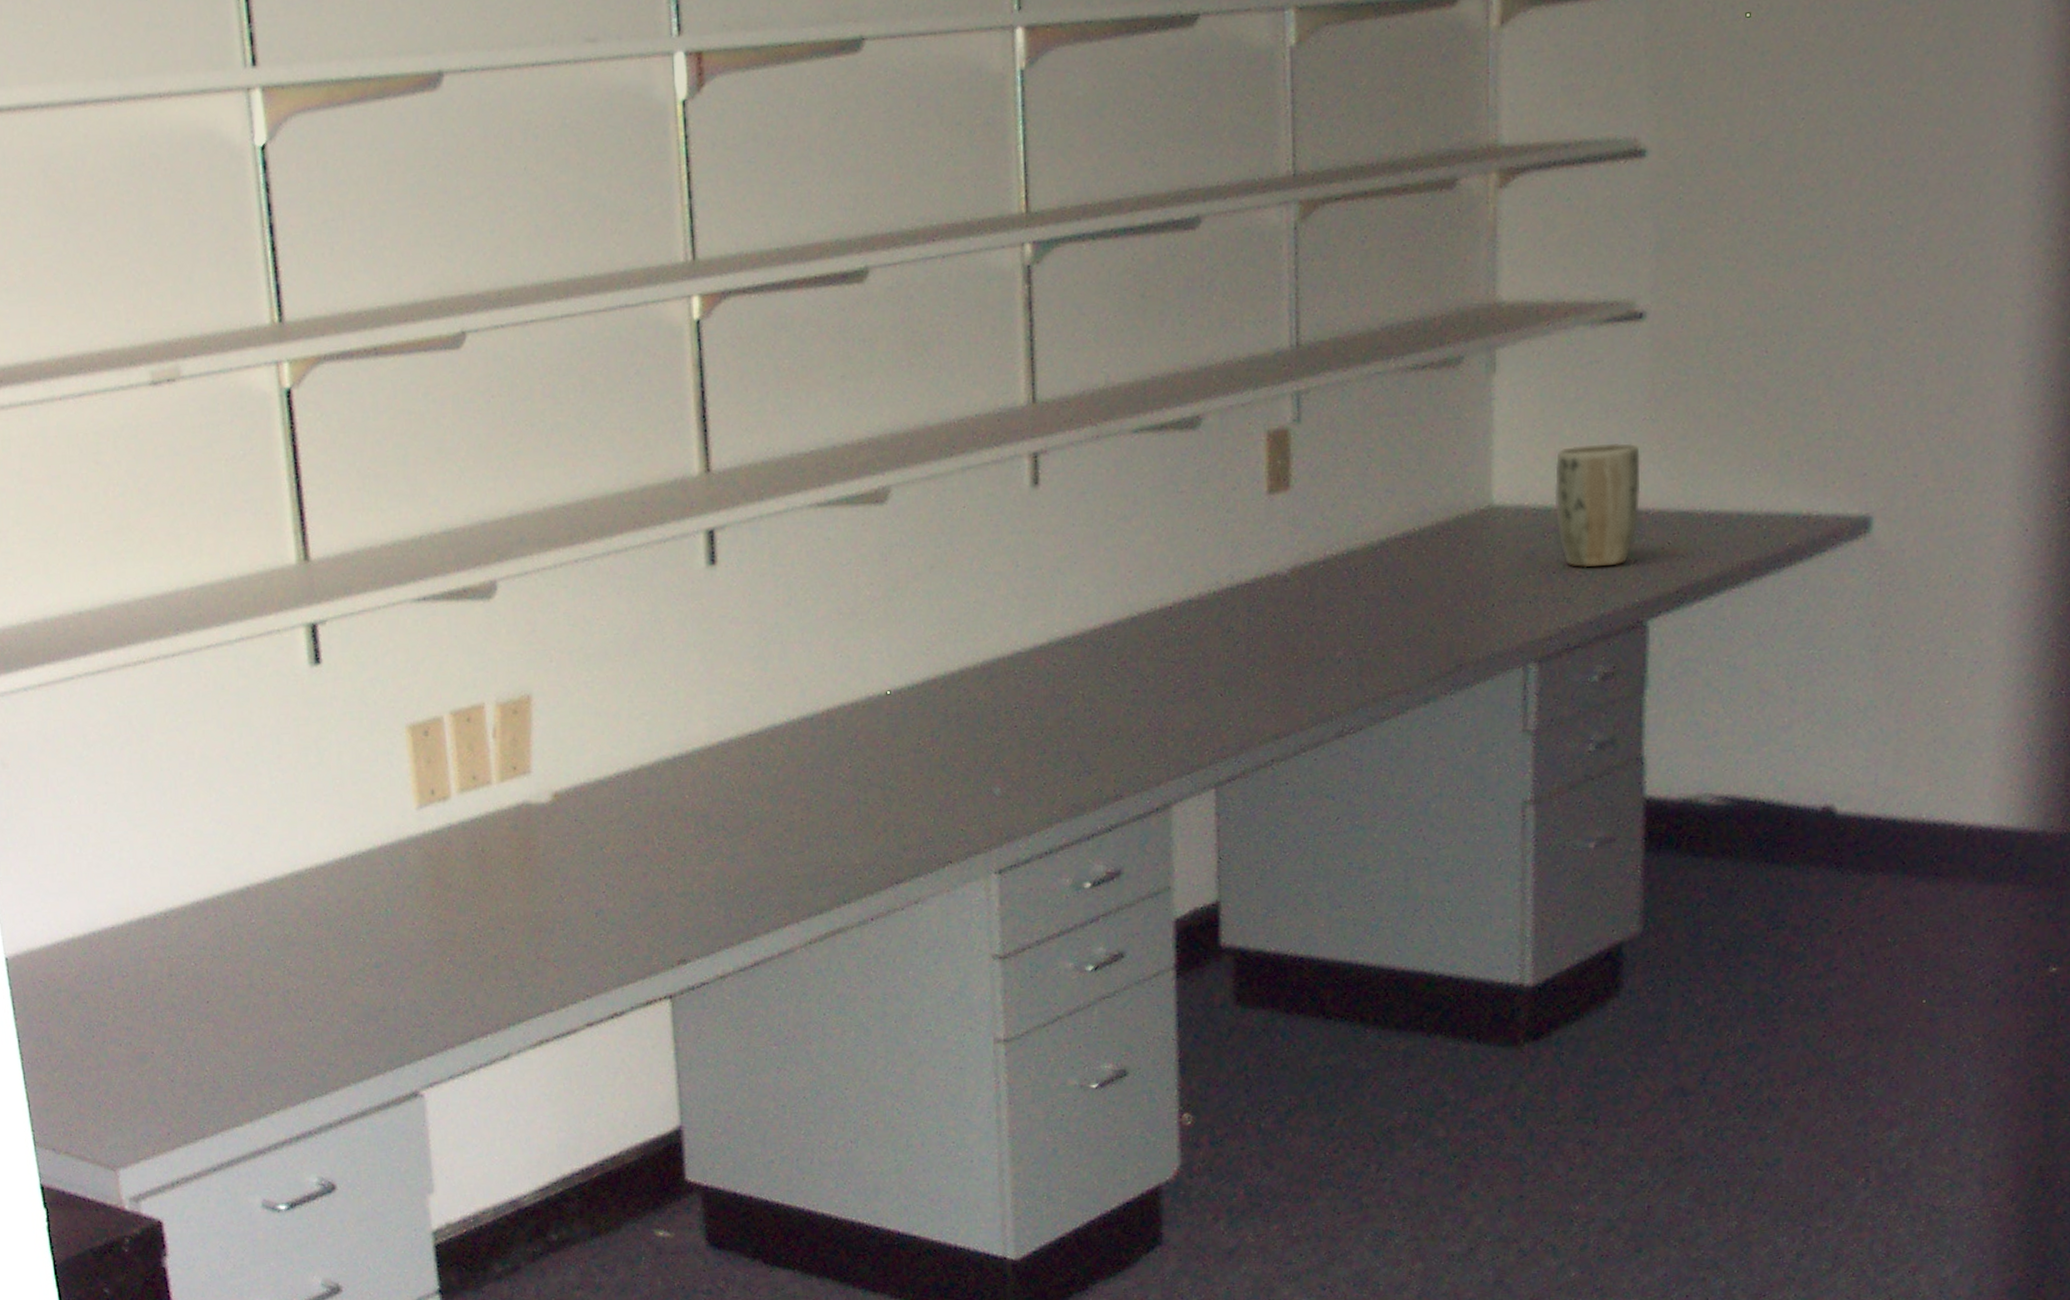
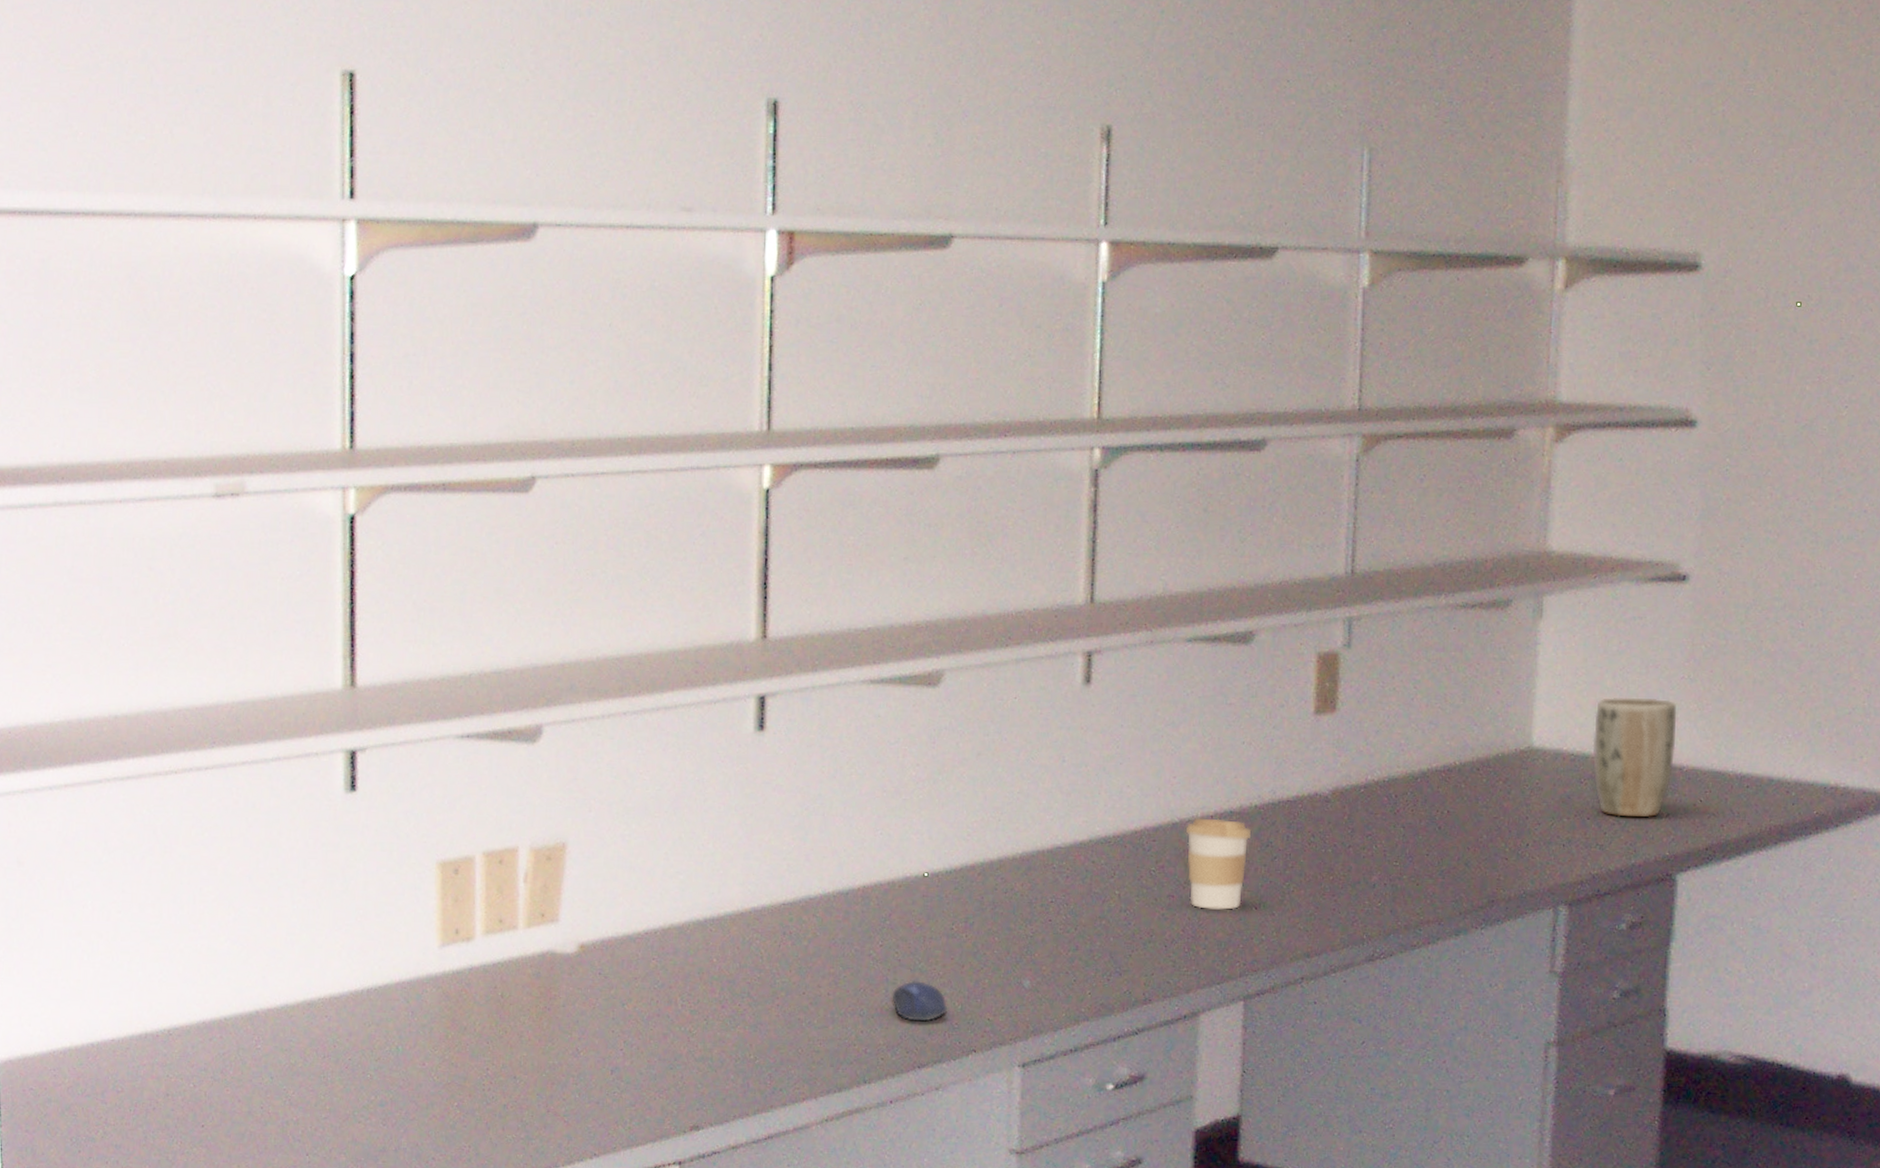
computer mouse: none [864,799,921,839] -> present [892,981,948,1022]
coffee cup: none [1145,609,1212,701] -> present [1185,818,1252,910]

